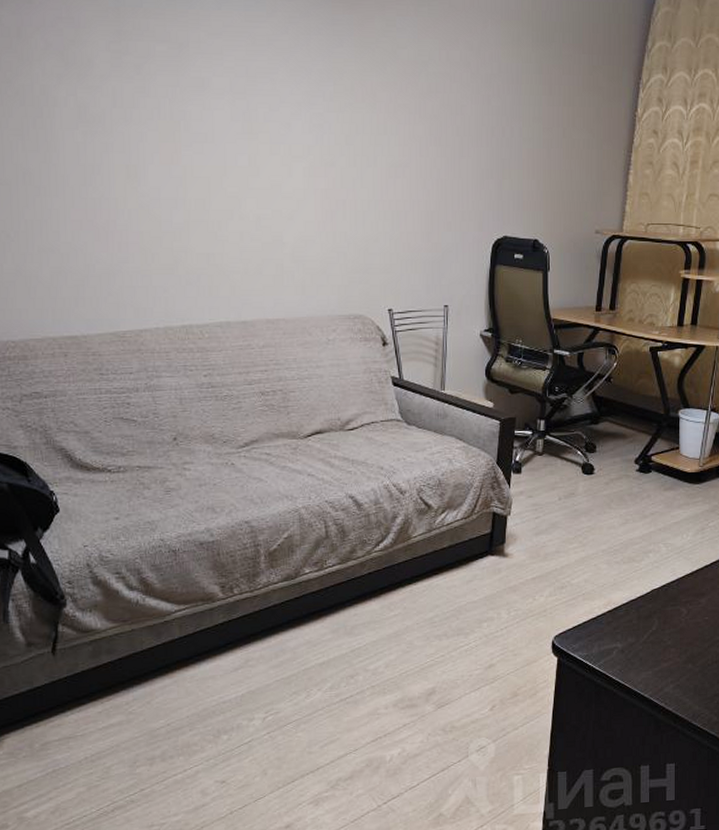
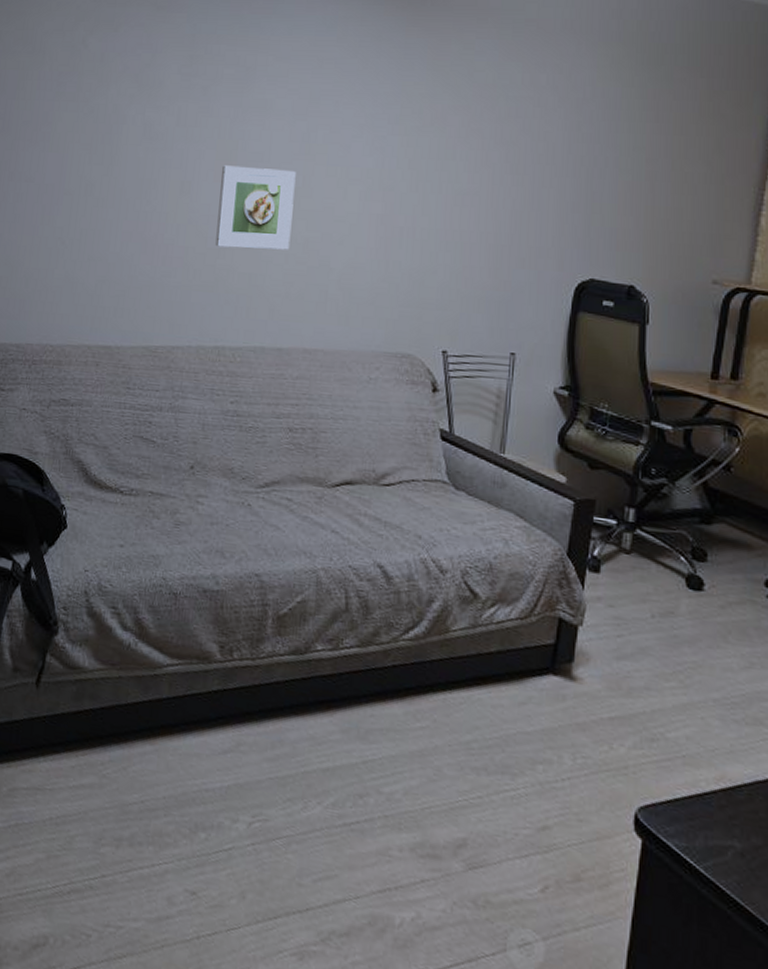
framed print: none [166,147,243,230] -> present [215,165,296,250]

